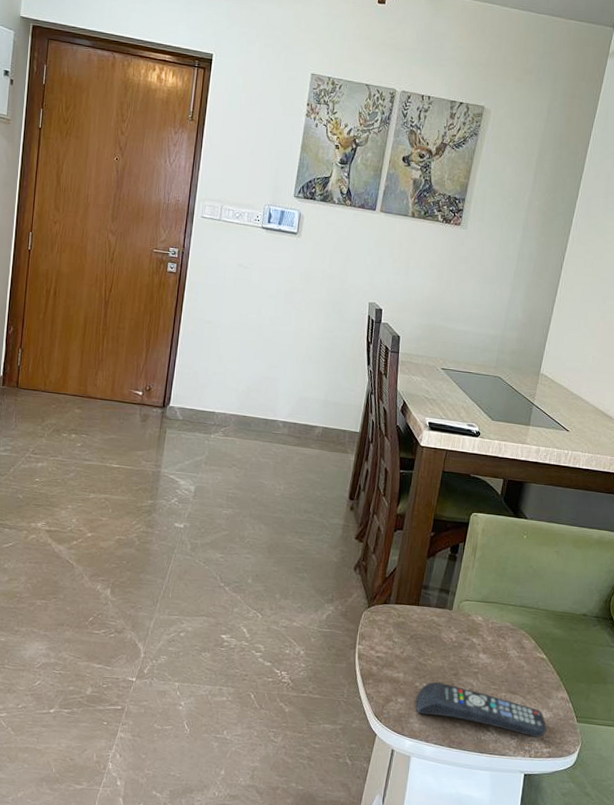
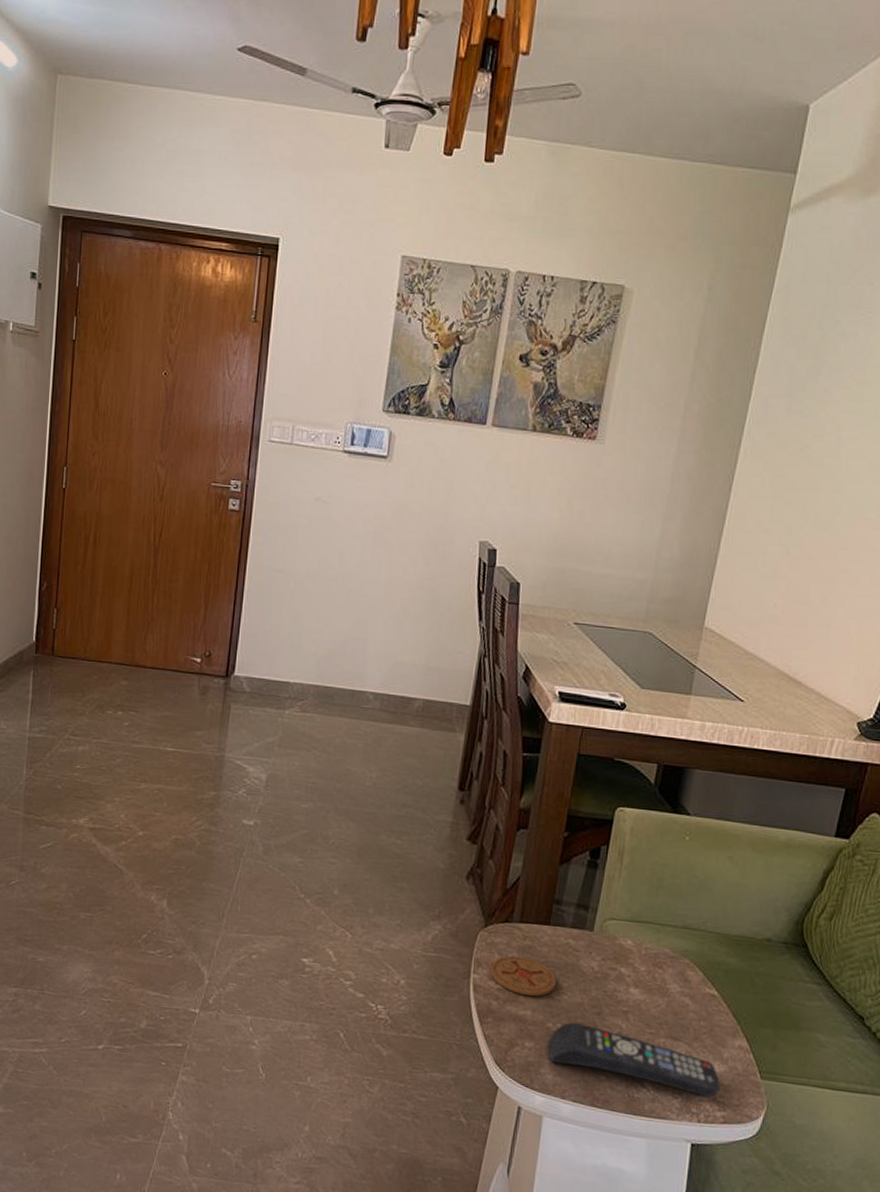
coaster: none [371,630,423,662] -> present [490,955,557,997]

